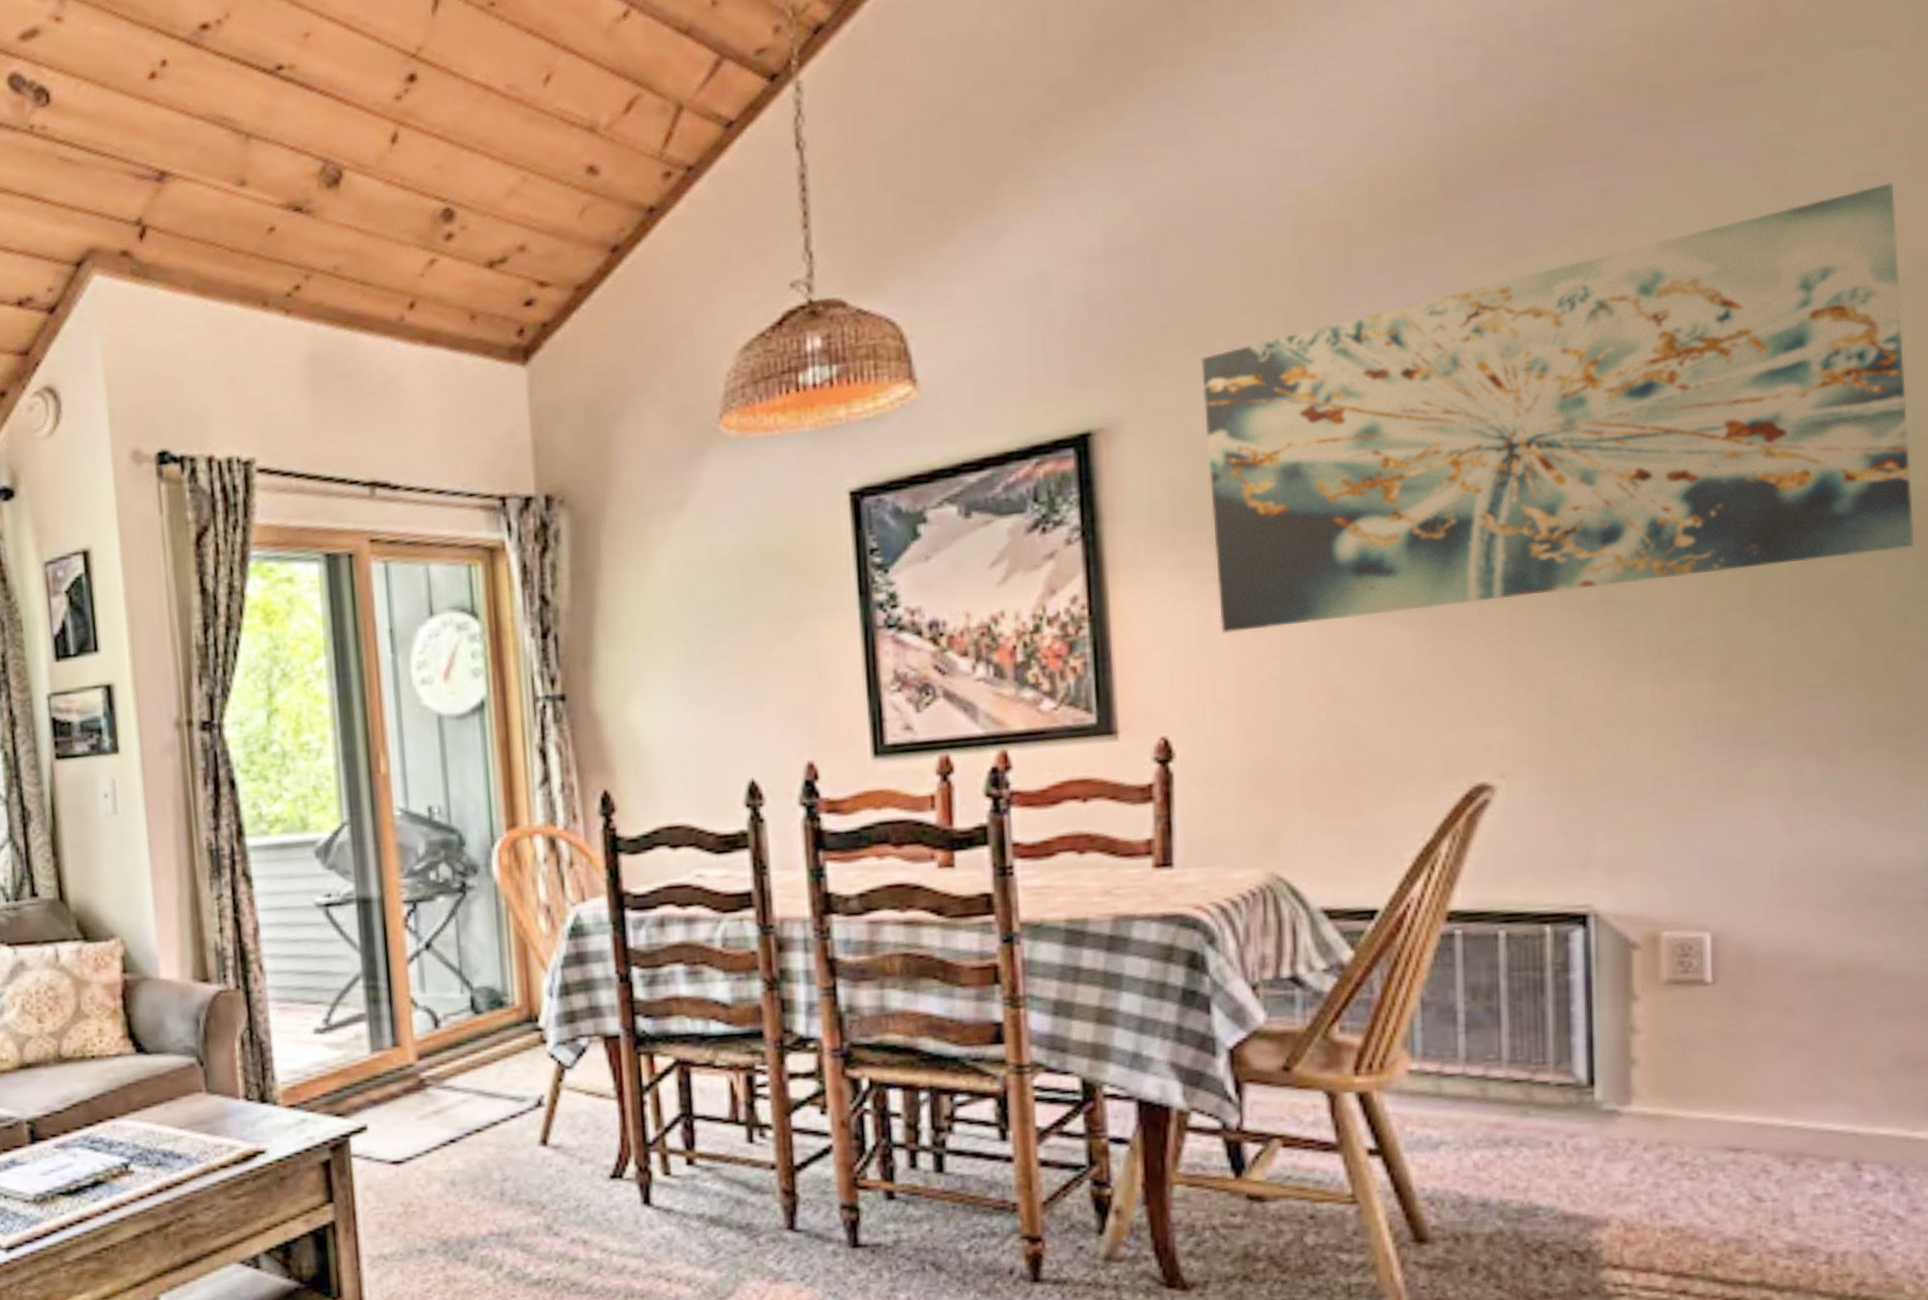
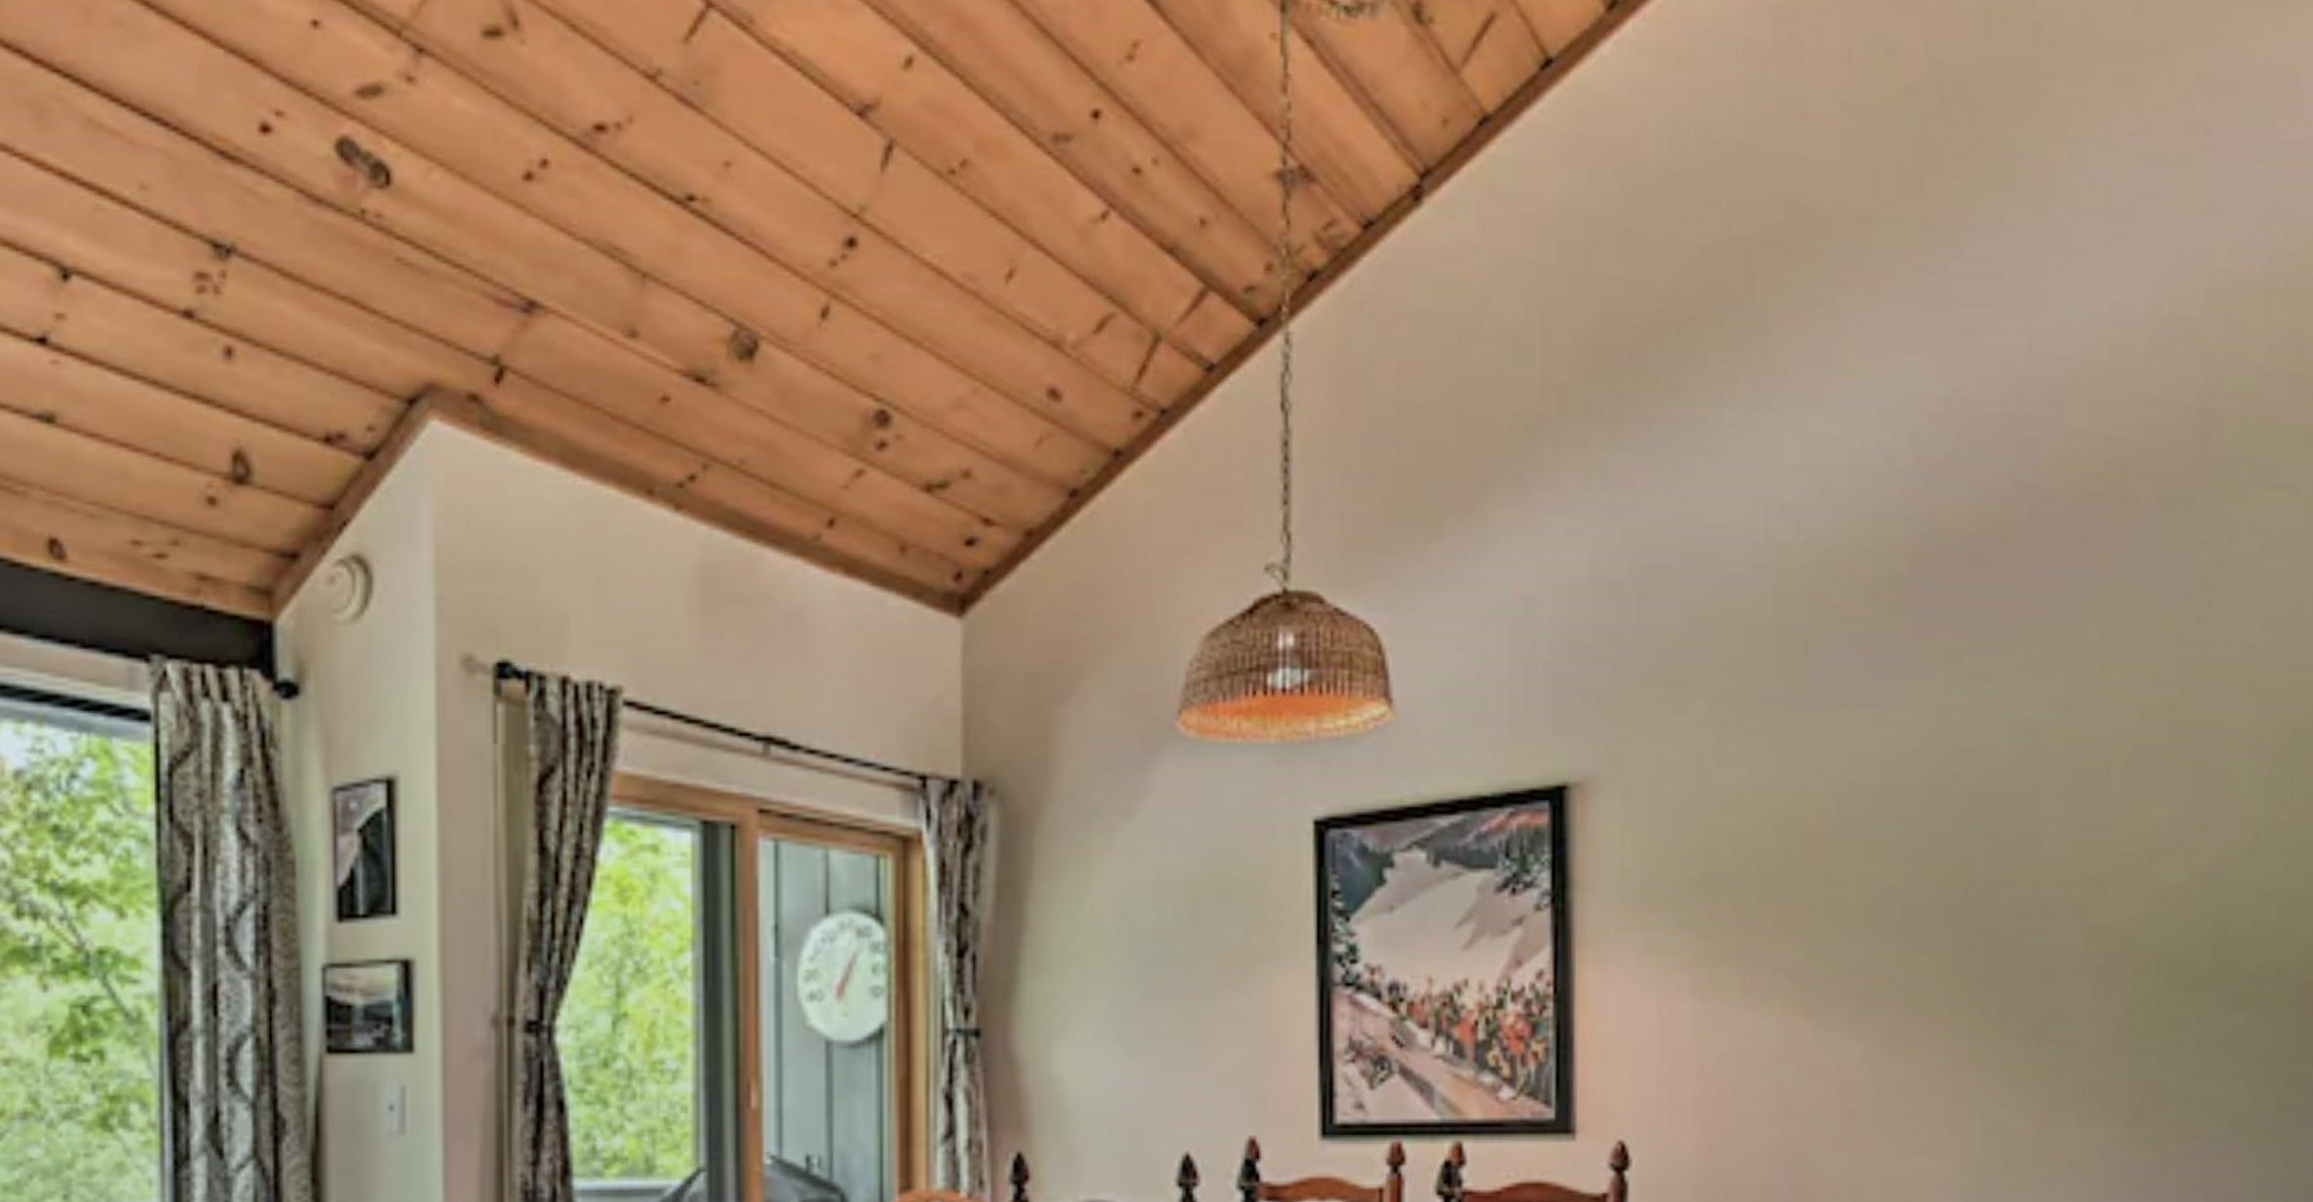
wall art: present [1201,182,1915,634] -> none [1679,631,2301,1030]

